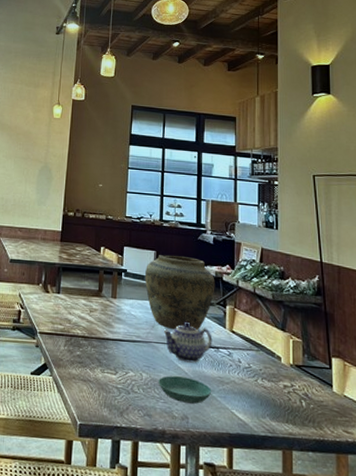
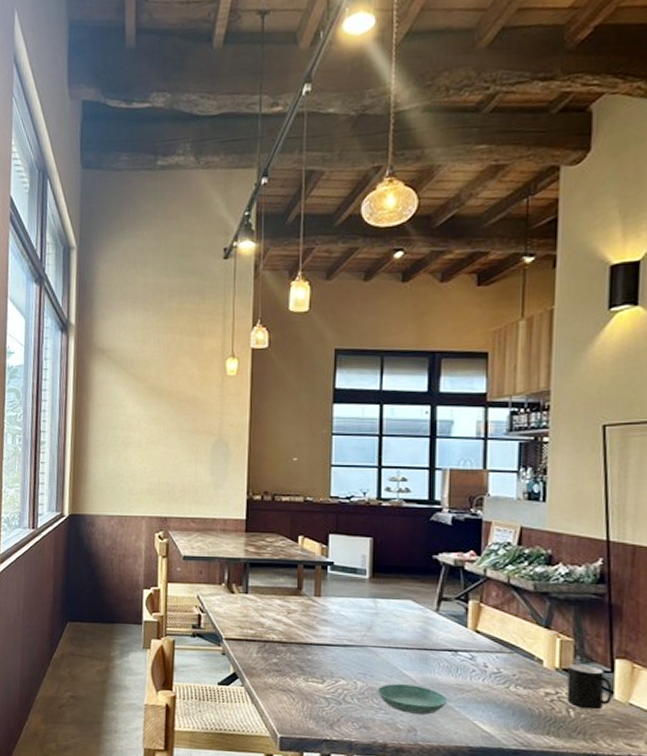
vase: present [144,255,215,330] -> none [357,542,454,632]
teapot: present [164,321,212,363] -> none [385,621,449,669]
cup: none [299,361,331,401] -> present [567,664,612,710]

